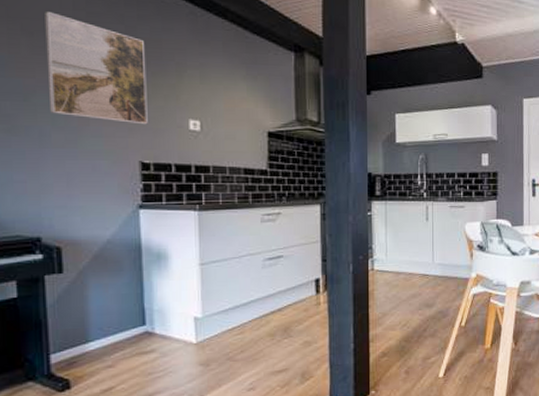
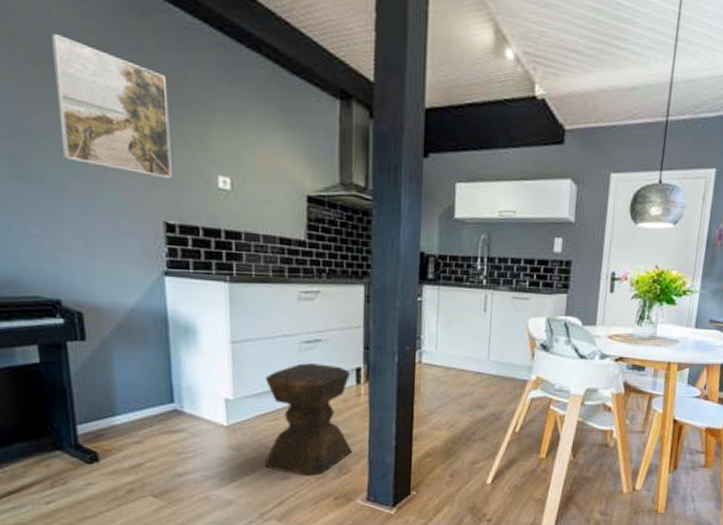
stool: none [231,278,315,386] -> present [264,363,353,477]

